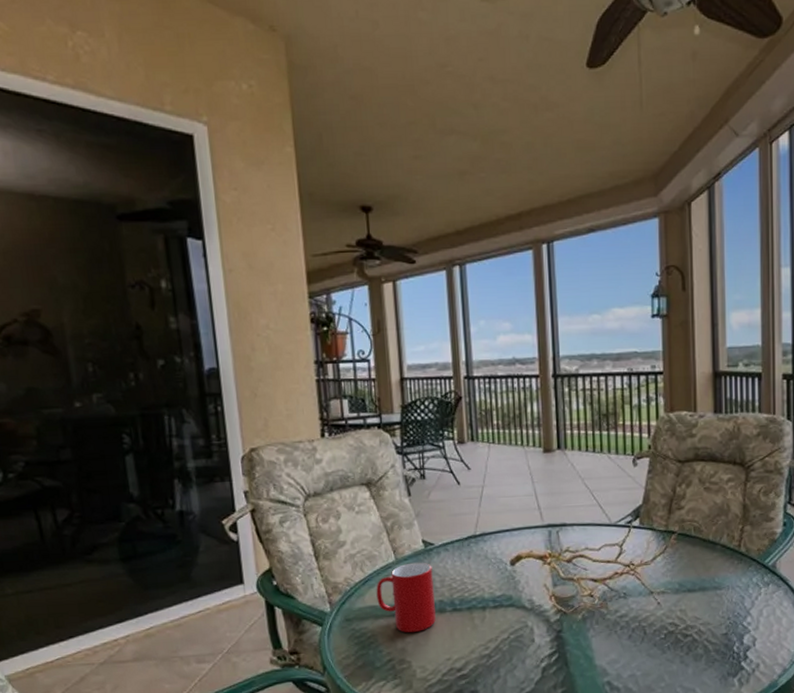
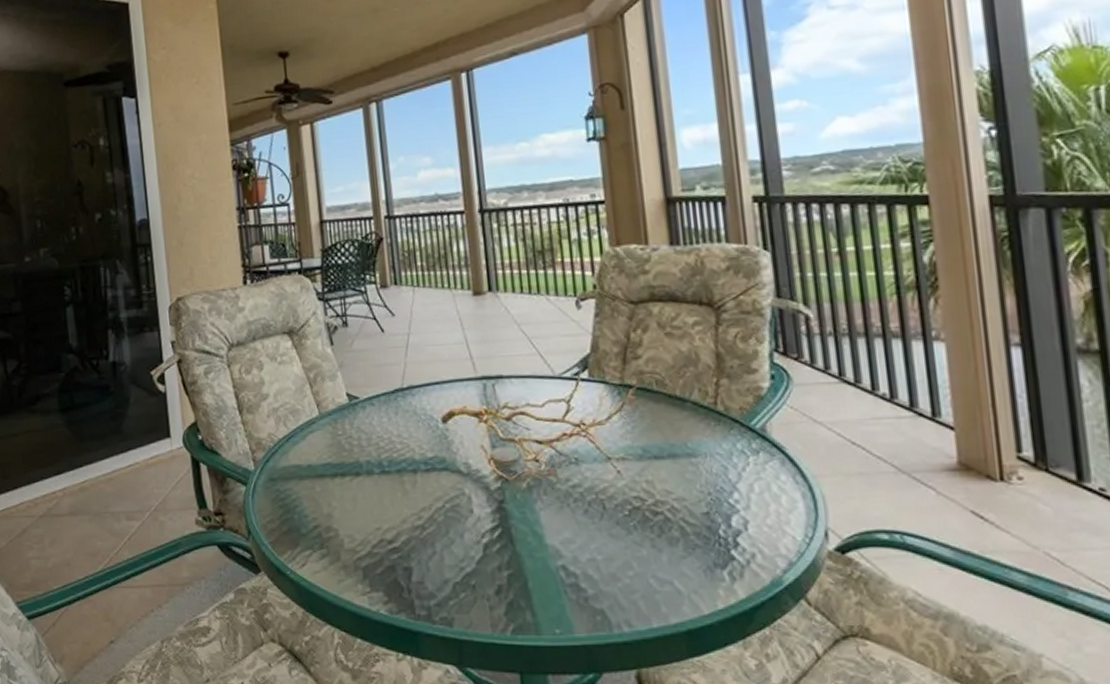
cup: present [376,562,436,633] -> none [300,417,363,497]

